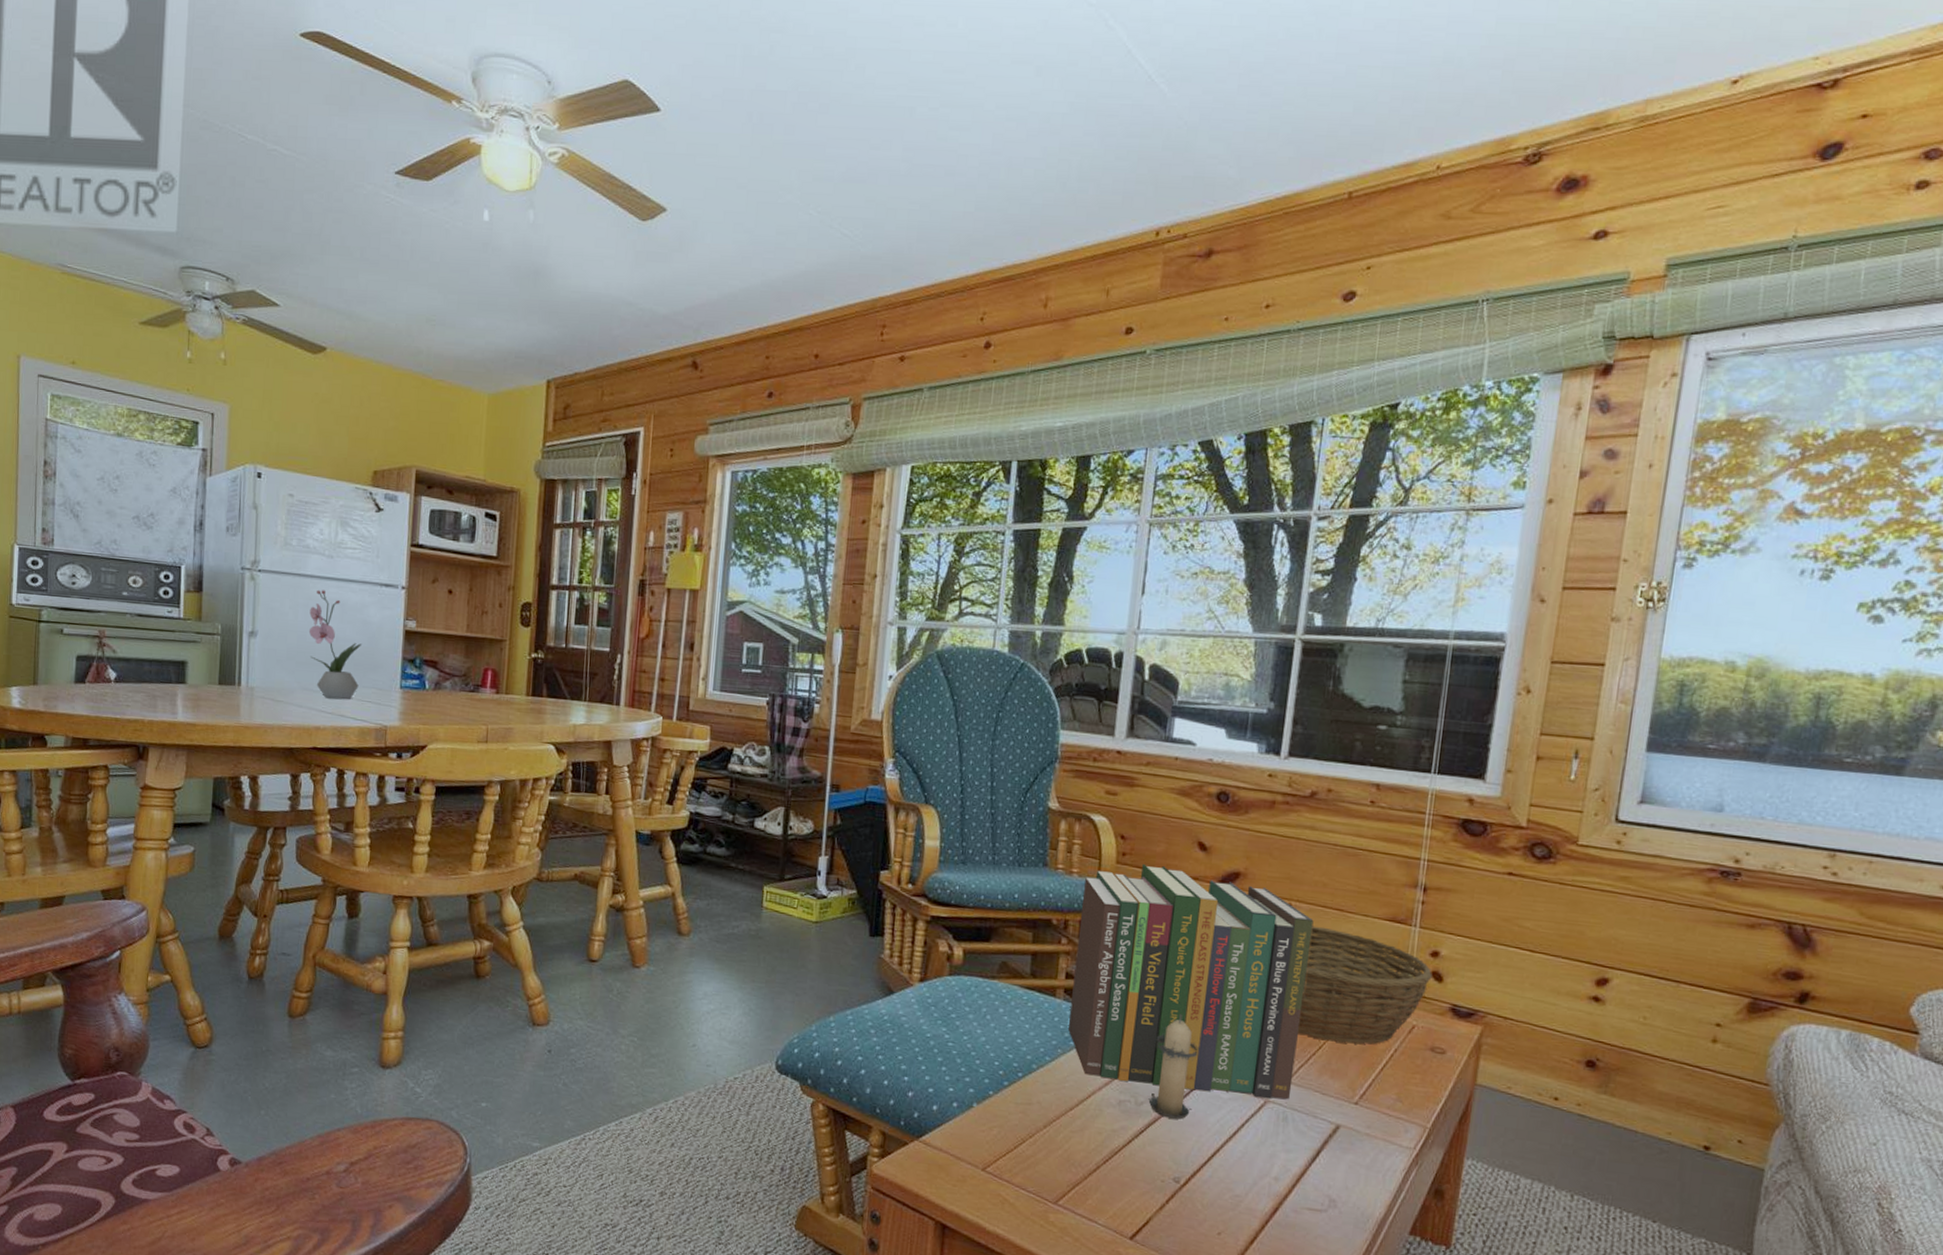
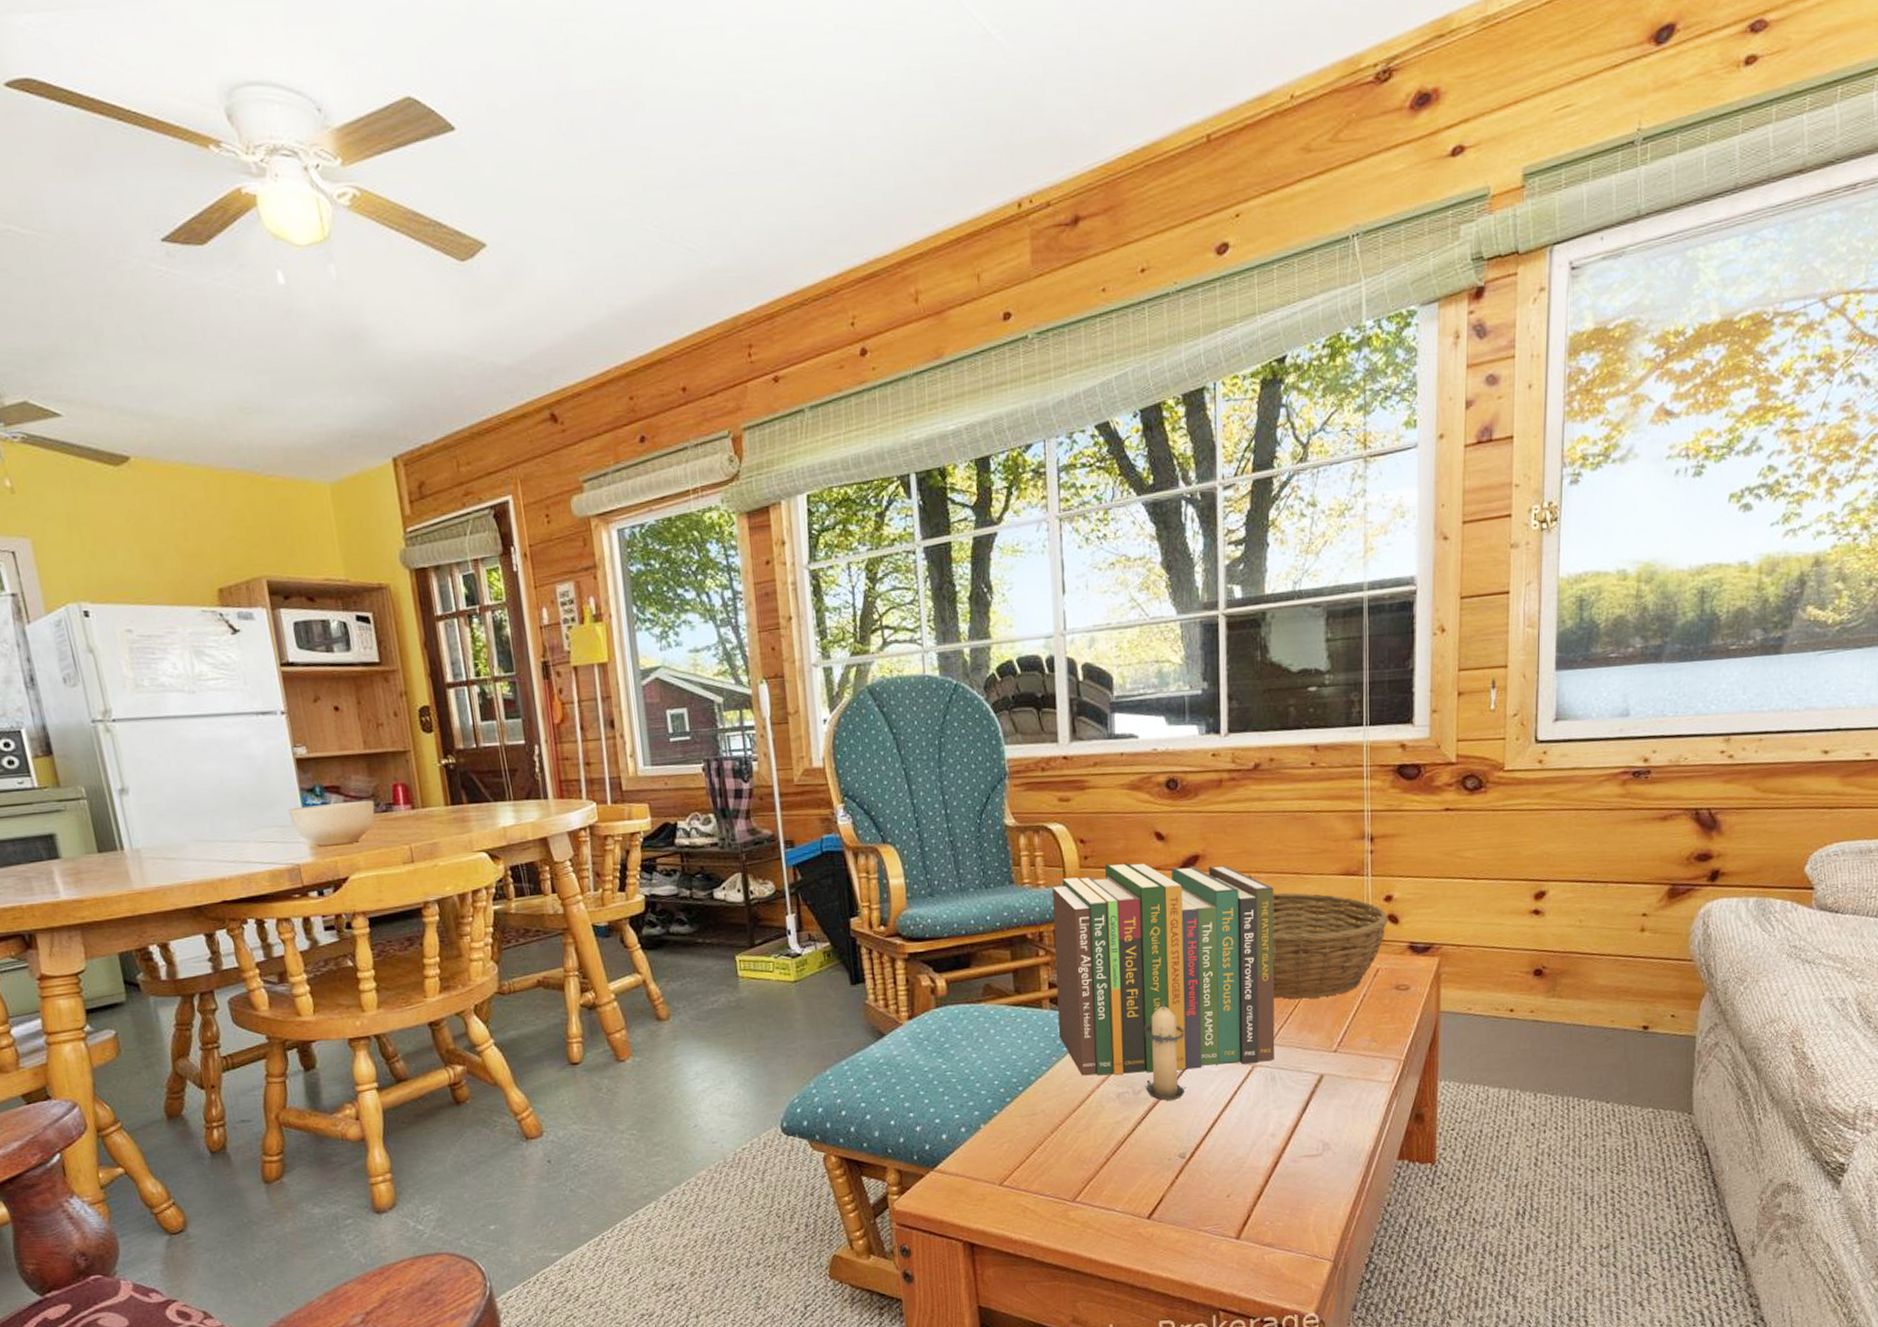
flower arrangement: present [308,590,363,700] -> none [182,730,258,848]
bowl: none [388,674,464,715] -> present [288,799,375,847]

